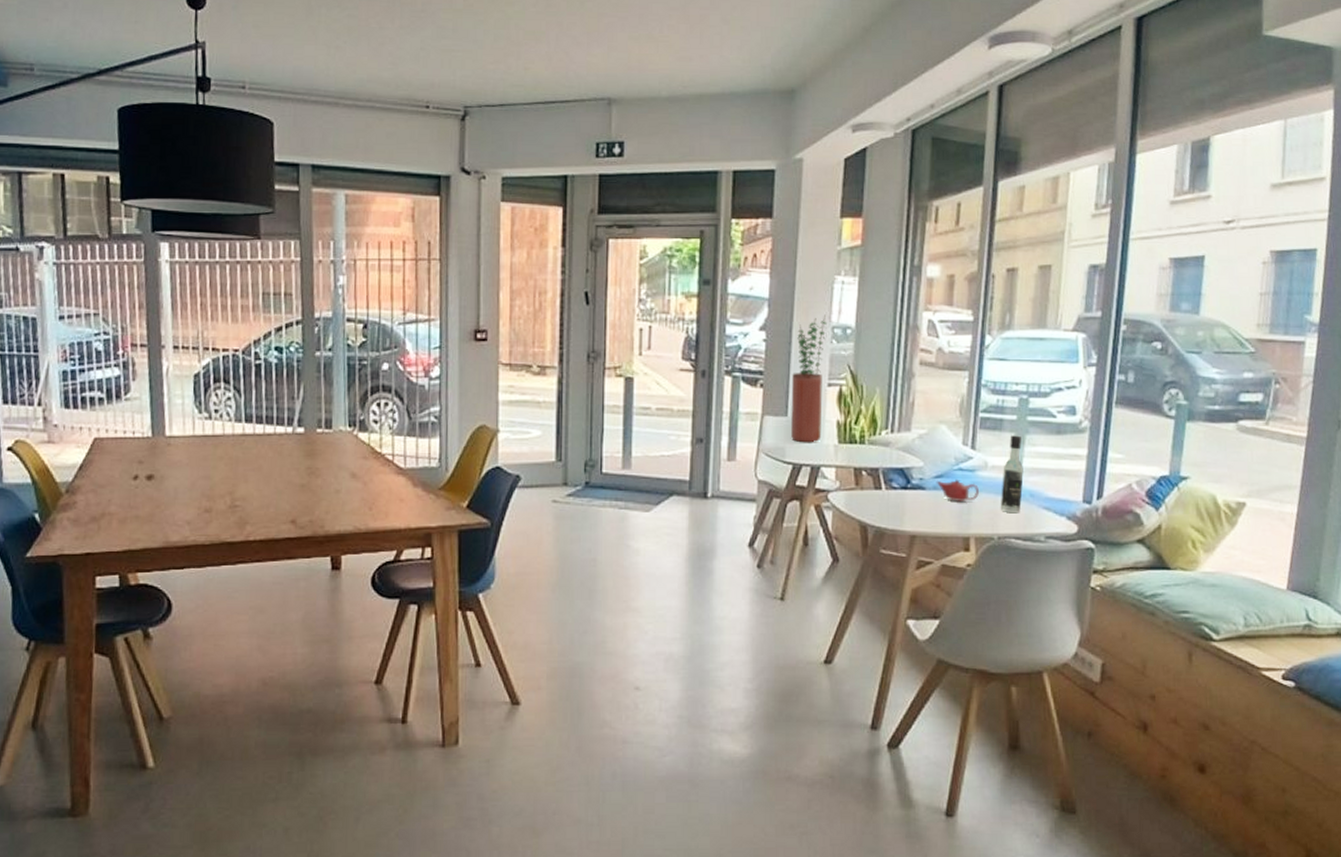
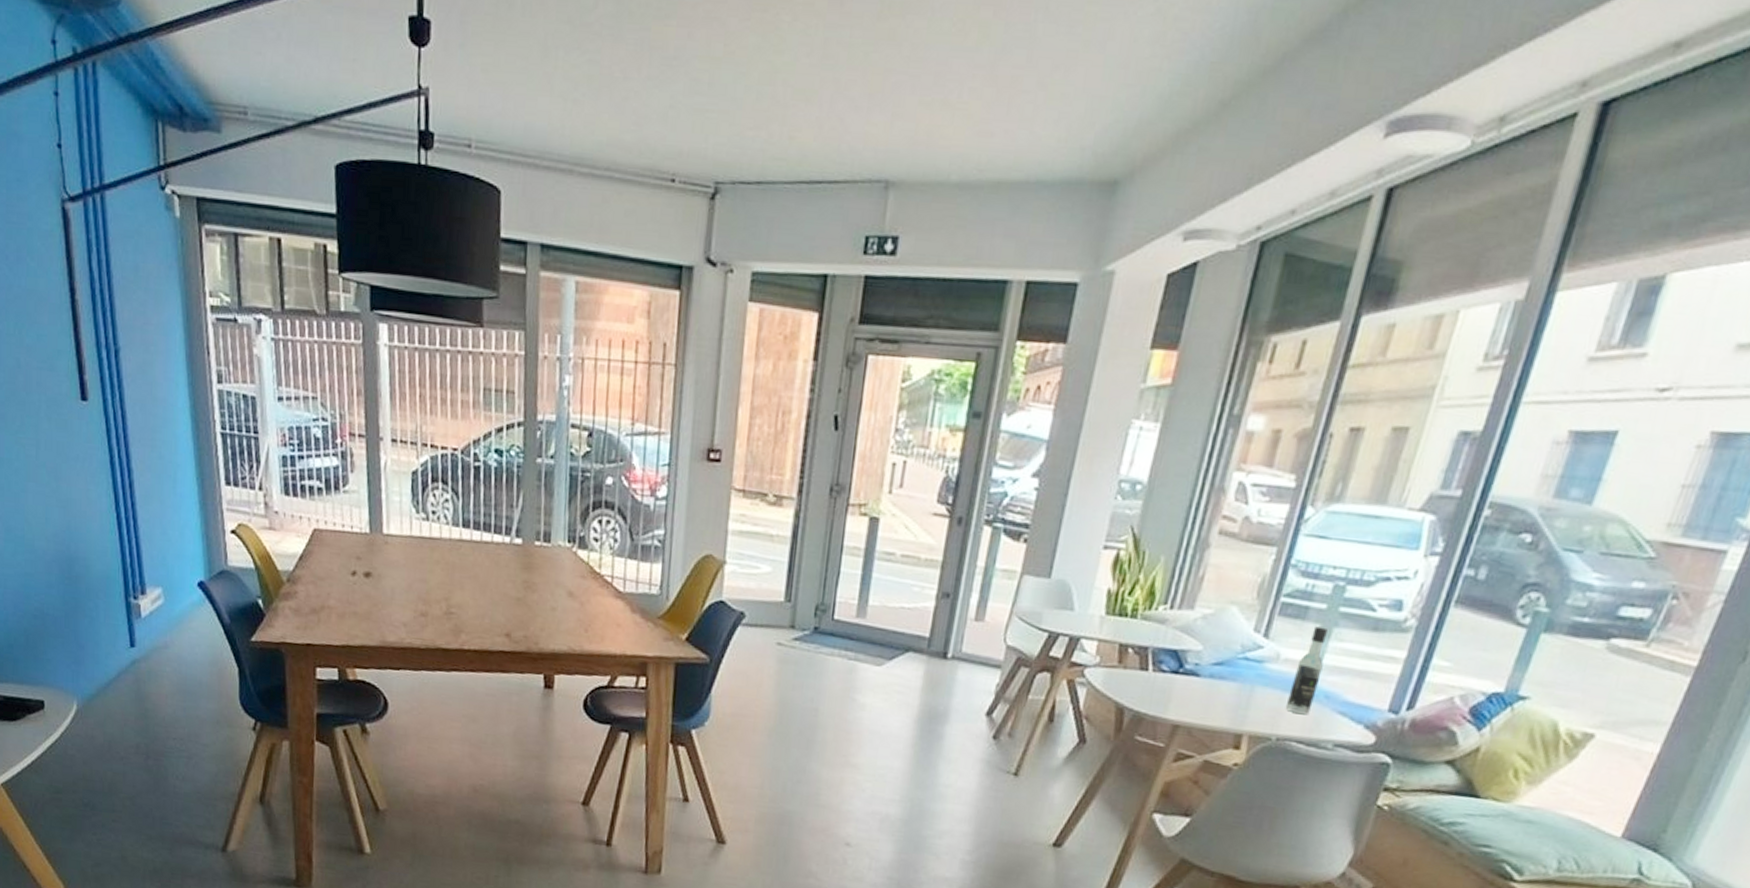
vase: present [791,314,827,443] -> none [1051,464,1114,611]
teapot: present [936,479,980,501] -> none [1213,667,1265,696]

